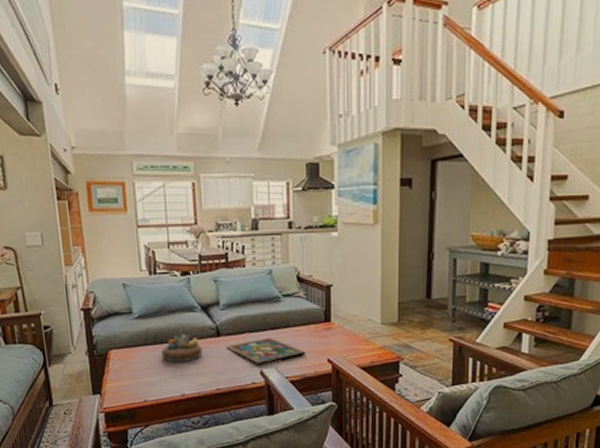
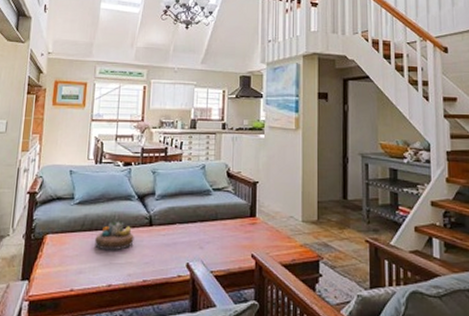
framed painting: present [226,338,306,366] -> none [157,230,231,258]

